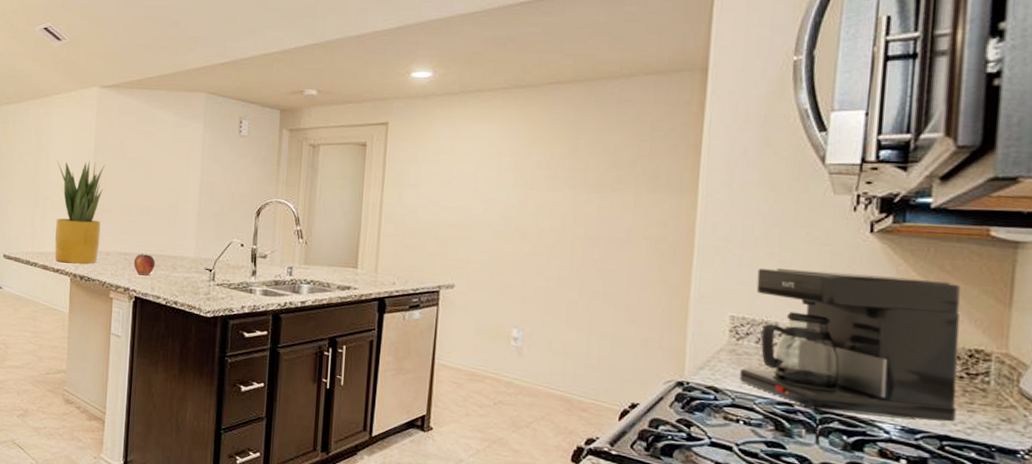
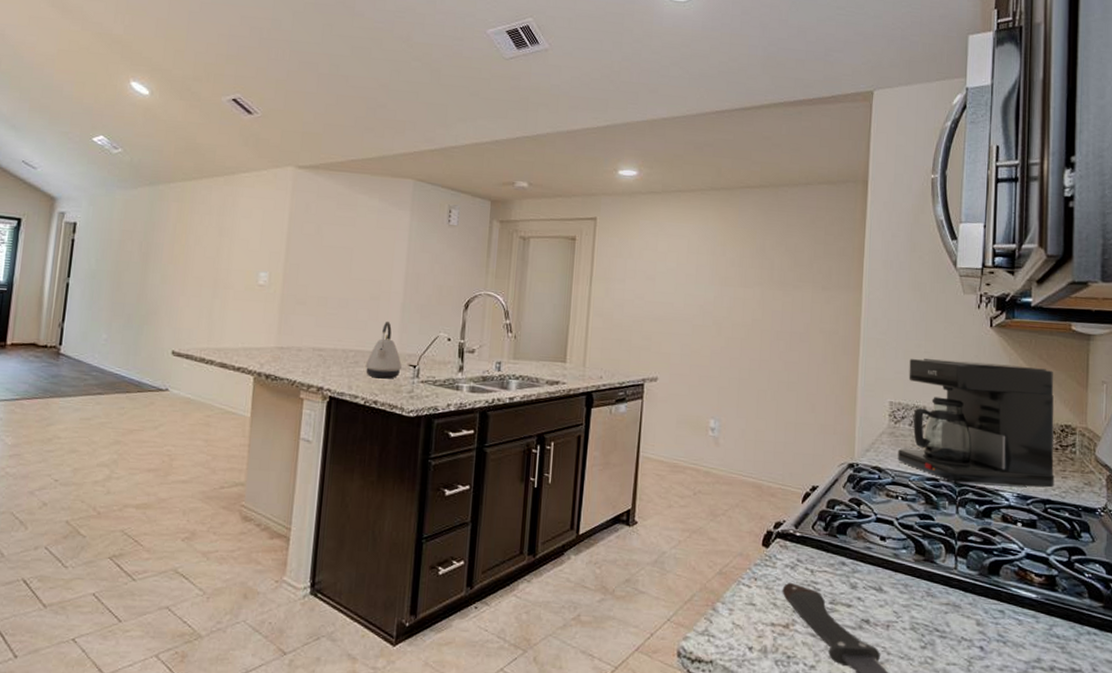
planter: present [54,160,105,264] -> none [235,245,300,361]
fruit: present [133,253,155,276] -> none [328,348,354,373]
kettle: none [165,227,199,282] -> present [365,321,402,379]

